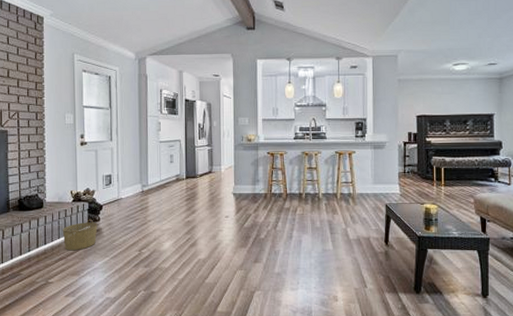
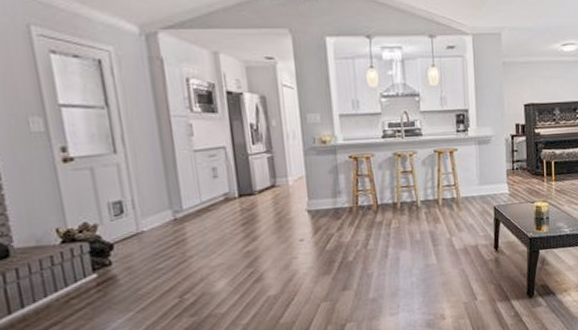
basket: present [62,219,98,251] -> none [49,264,110,312]

